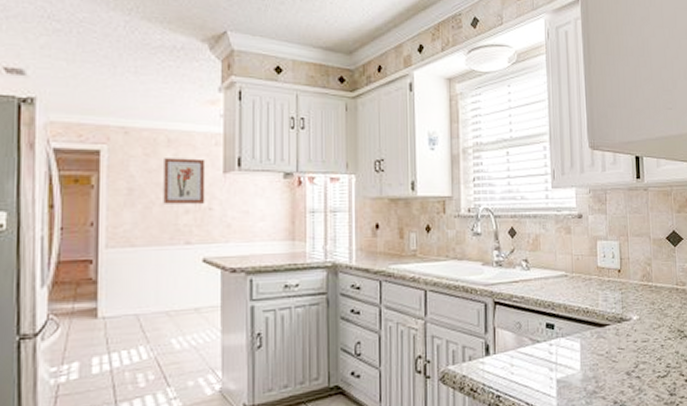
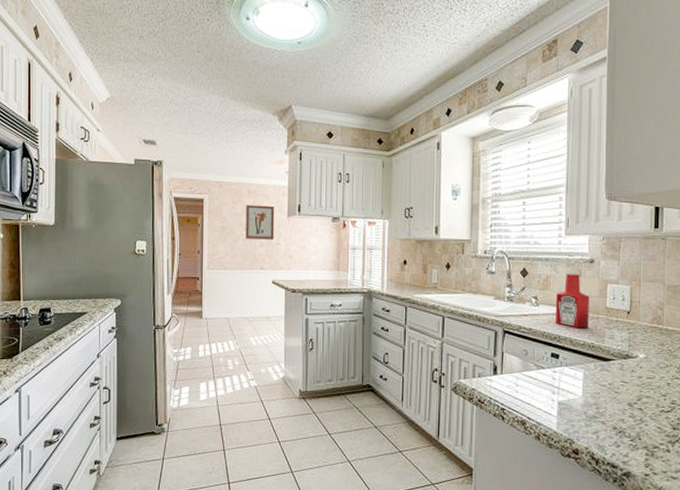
ketchup bottle: none [547,227,582,293] -> present [556,270,589,329]

